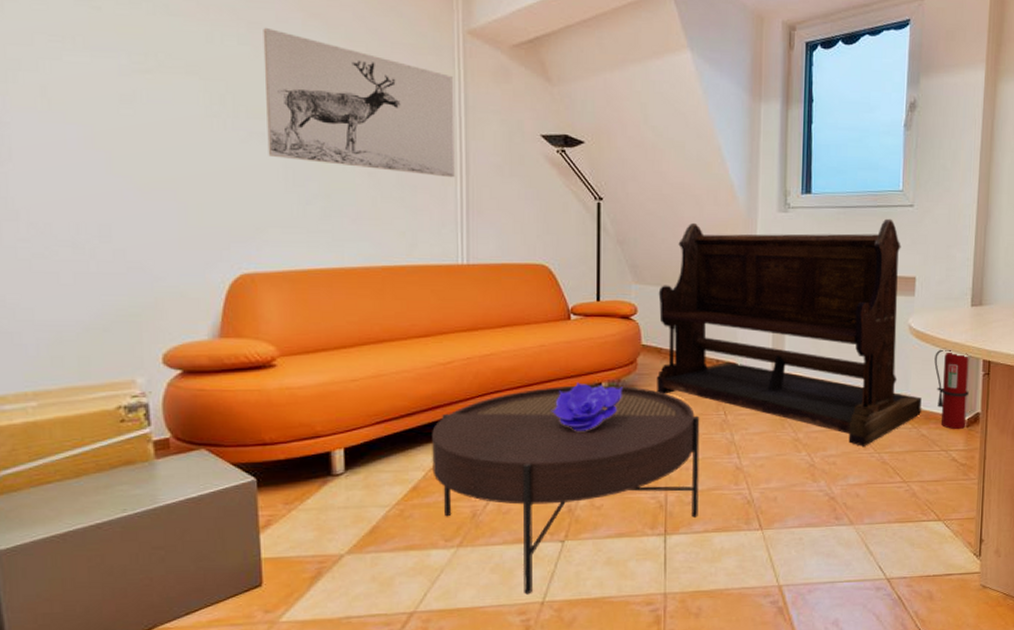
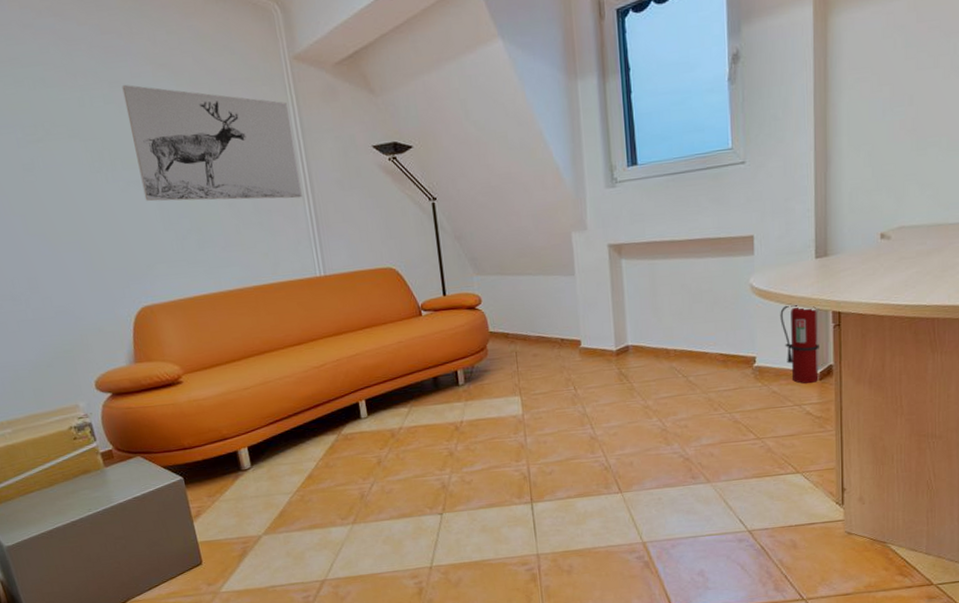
coffee table: present [432,384,700,595] -> none [316,371,560,561]
decorative bowl: present [551,382,622,431] -> none [415,371,478,416]
bench: present [657,218,922,446] -> none [498,179,770,408]

